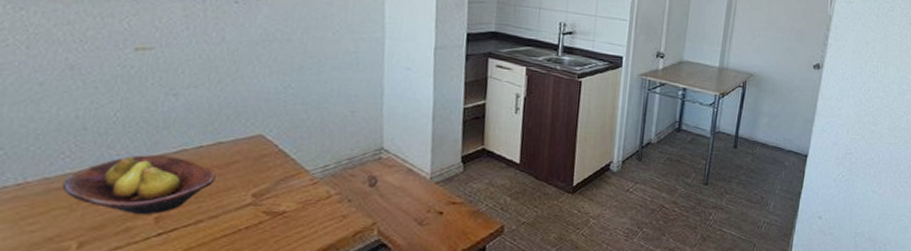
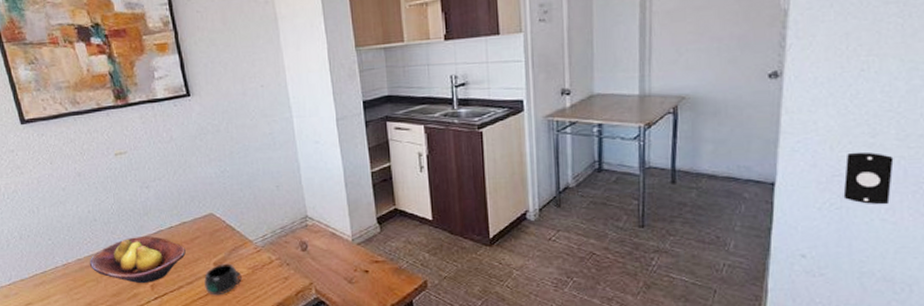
mug: none [234,195,288,234] -> present [204,263,242,296]
light switch: none [851,136,885,180] -> present [843,152,894,205]

